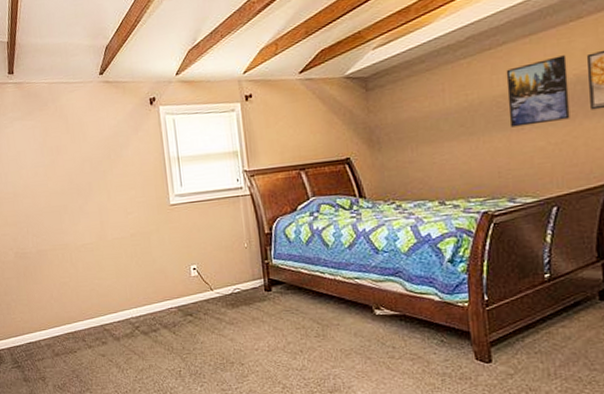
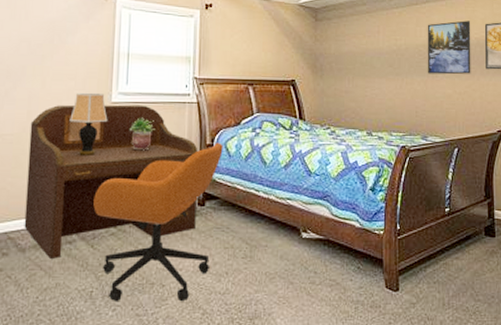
desk: none [104,203,265,345] -> present [24,104,198,259]
table lamp: none [136,198,170,256] -> present [69,93,108,157]
office chair: none [168,230,284,378] -> present [93,142,223,302]
potted plant: none [189,215,214,246] -> present [129,117,155,151]

